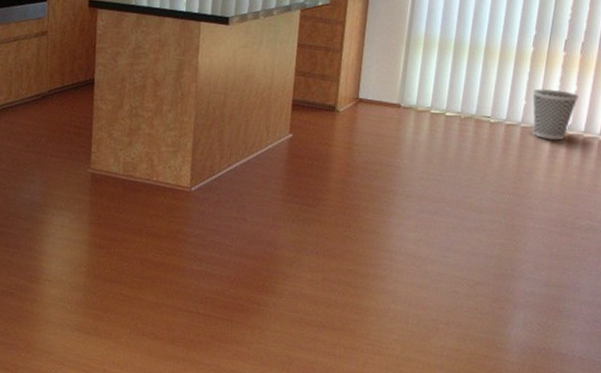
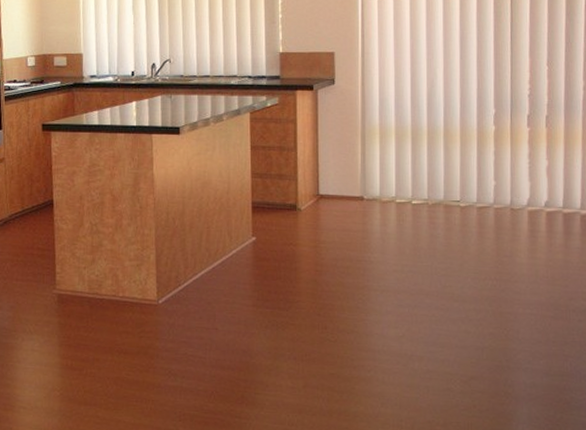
wastebasket: present [532,89,579,141] -> none [501,167,551,220]

